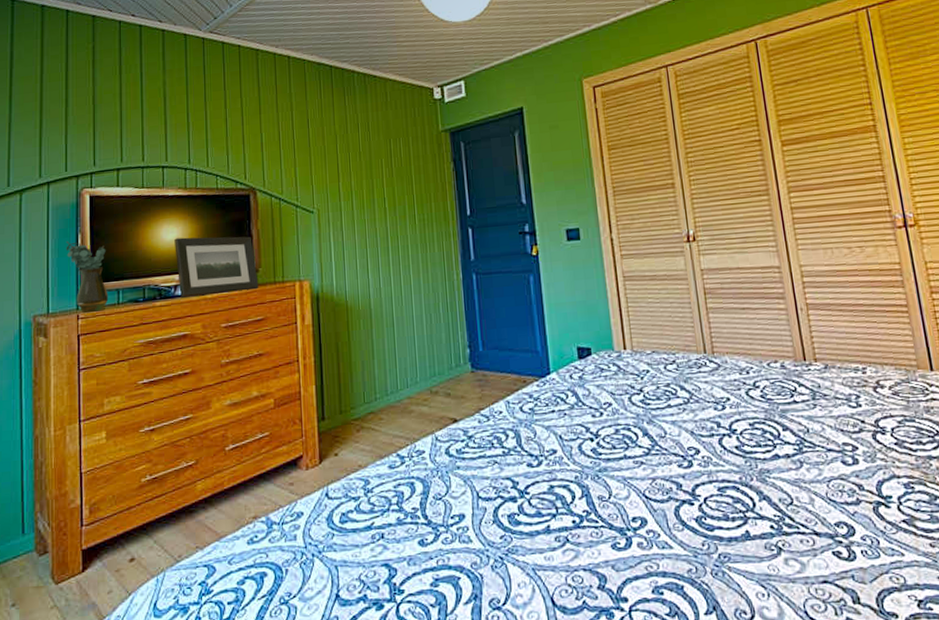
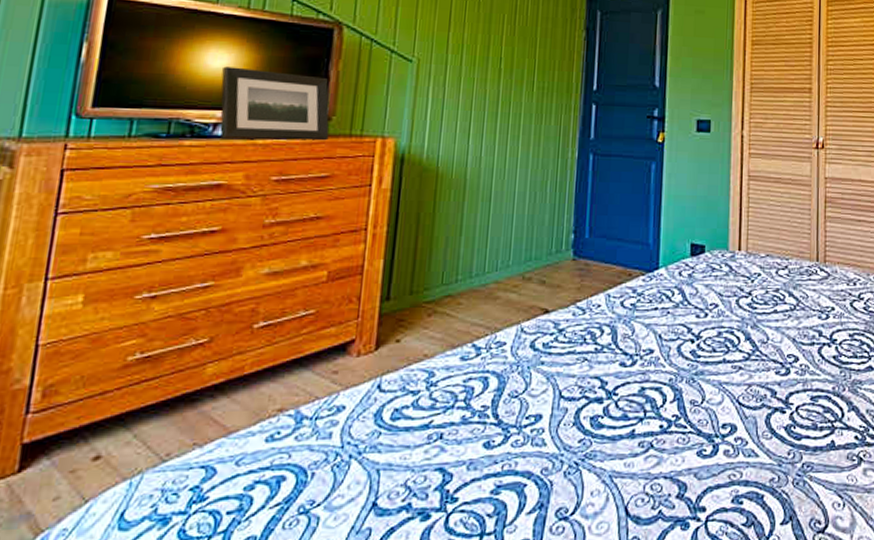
vase: present [66,241,109,314] -> none [61,49,122,144]

